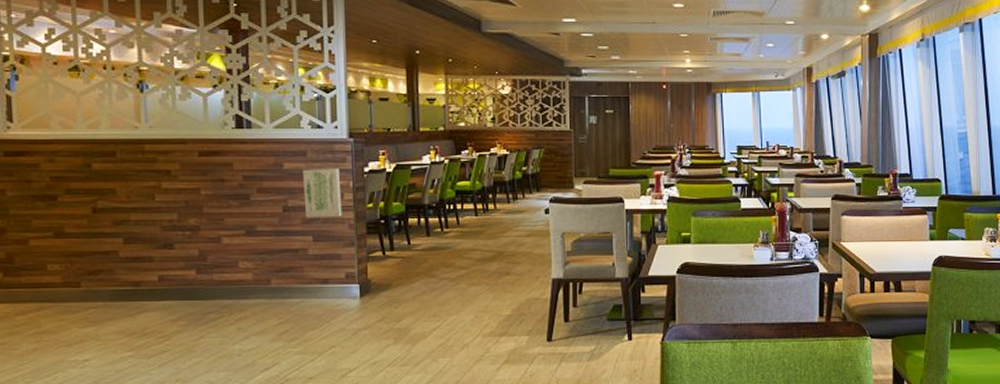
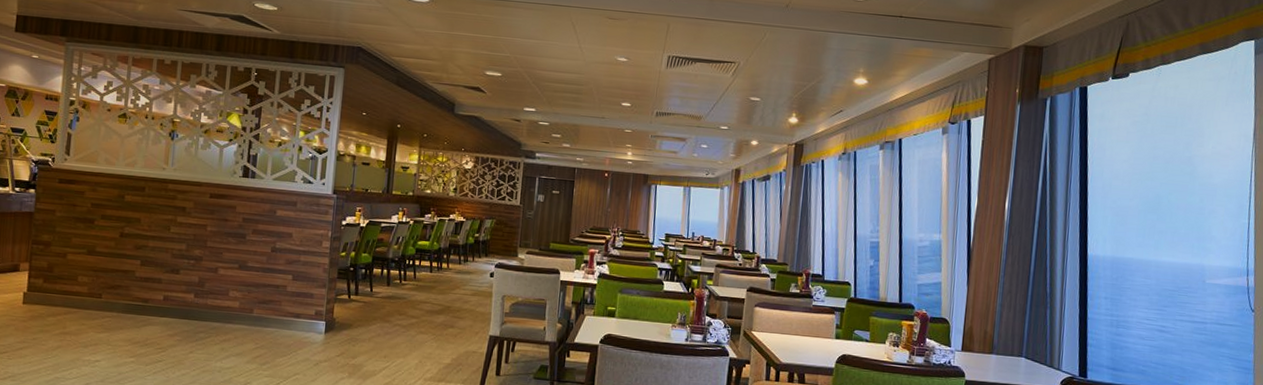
wall art: present [303,169,342,219] -> none [288,217,322,261]

